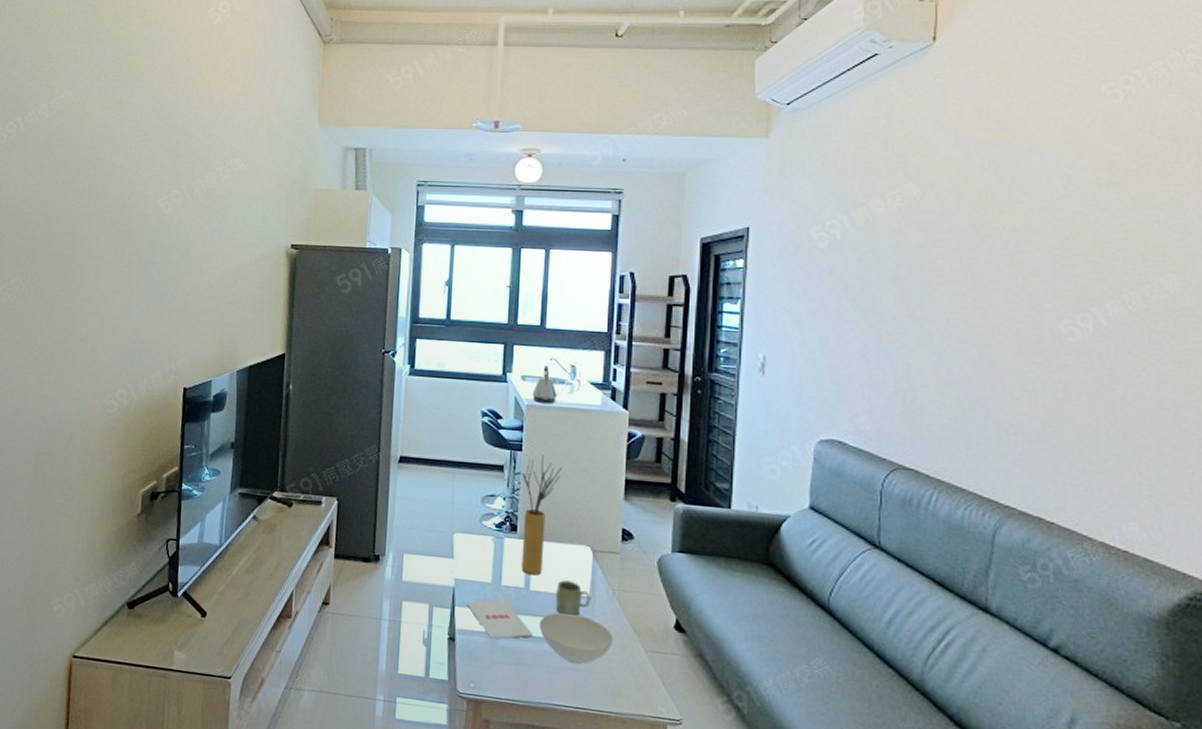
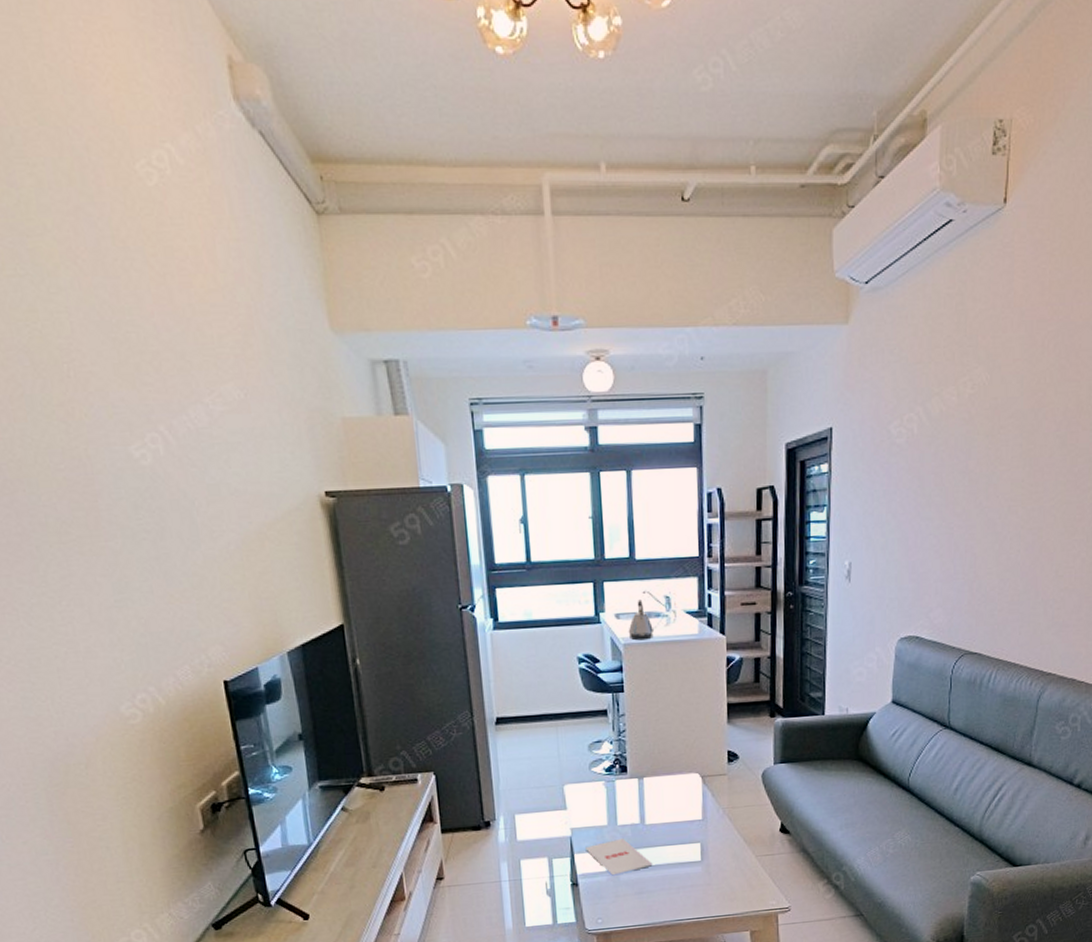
vase: present [521,454,562,576] -> none [627,692,666,811]
bowl: present [540,612,613,665] -> none [658,837,726,882]
mug: present [555,580,591,615] -> none [670,808,704,840]

